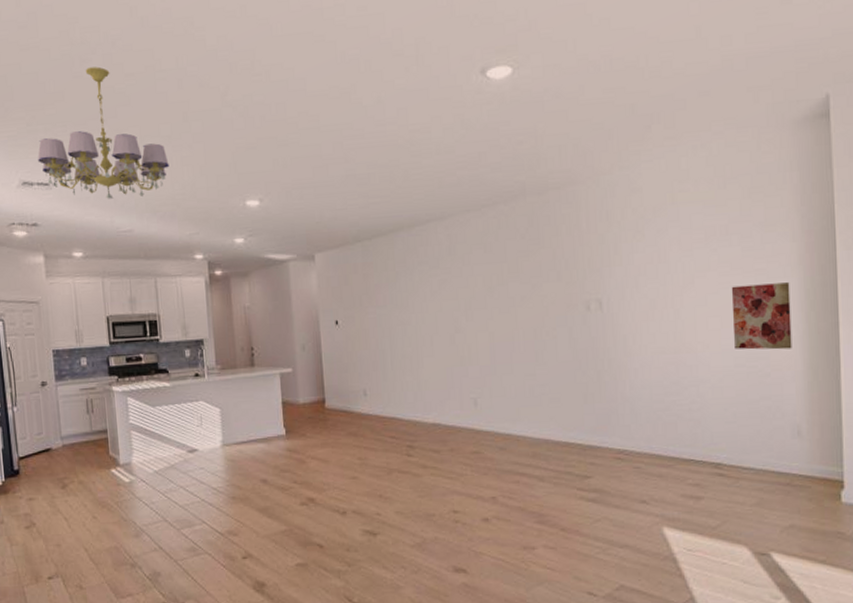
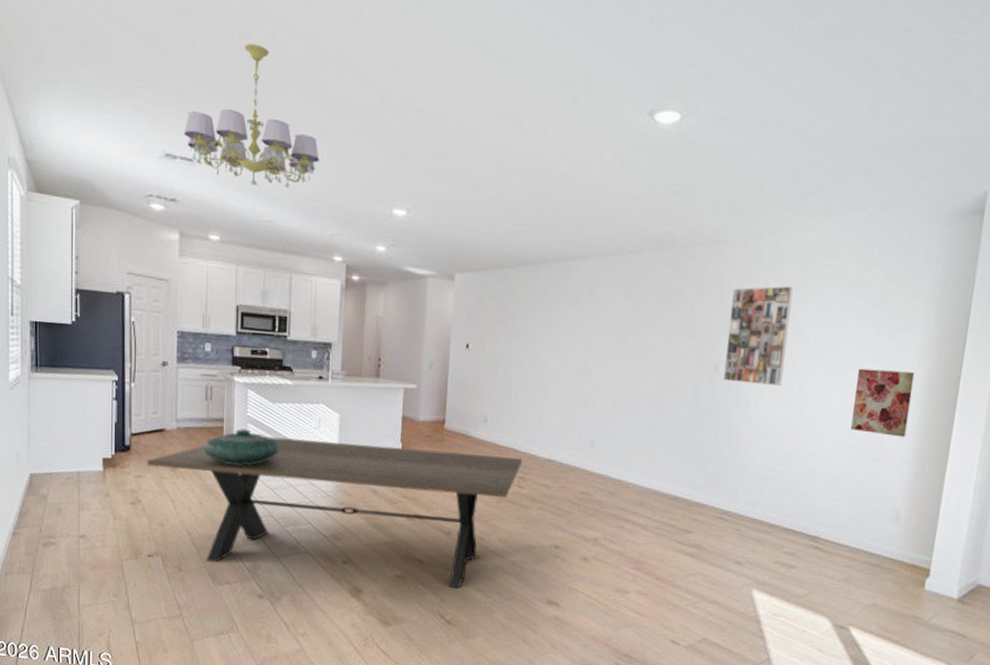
dining table: none [36,427,408,576] -> present [146,436,522,589]
decorative bowl: none [90,437,166,475] -> present [203,428,281,466]
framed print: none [592,215,656,319] -> present [723,286,793,386]

